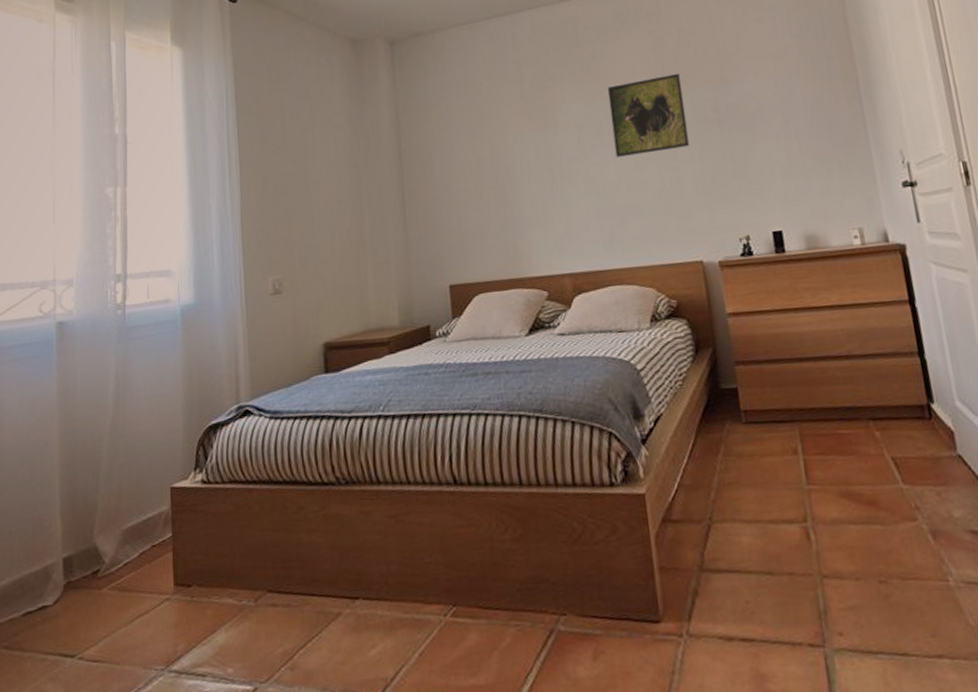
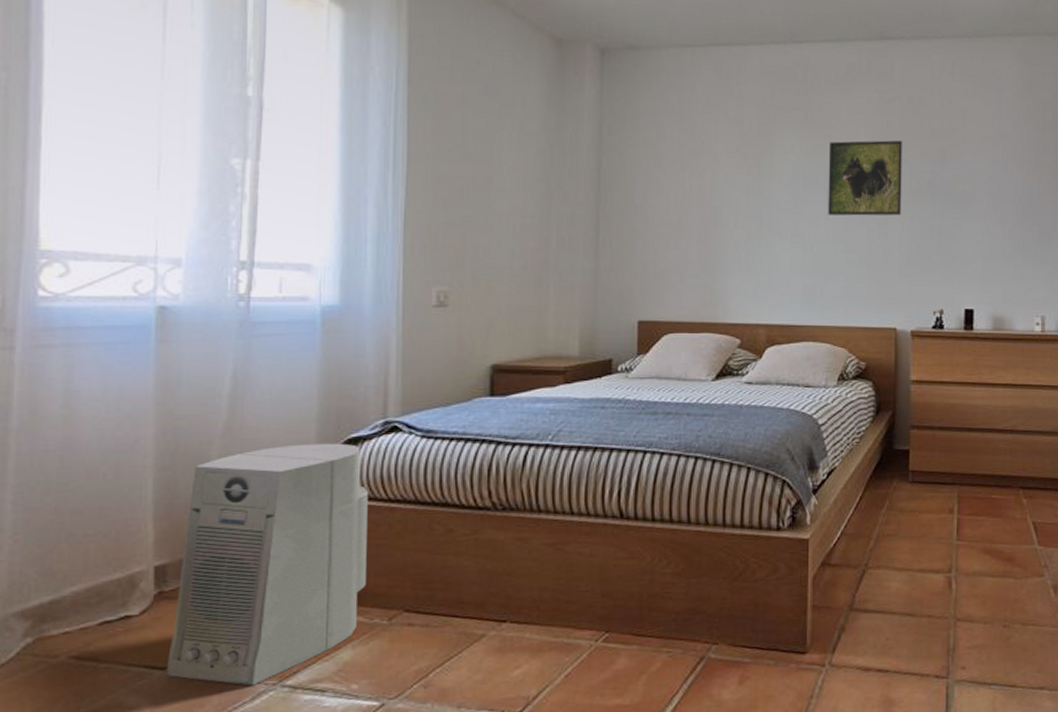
air purifier: none [76,430,233,672] -> present [167,443,368,686]

